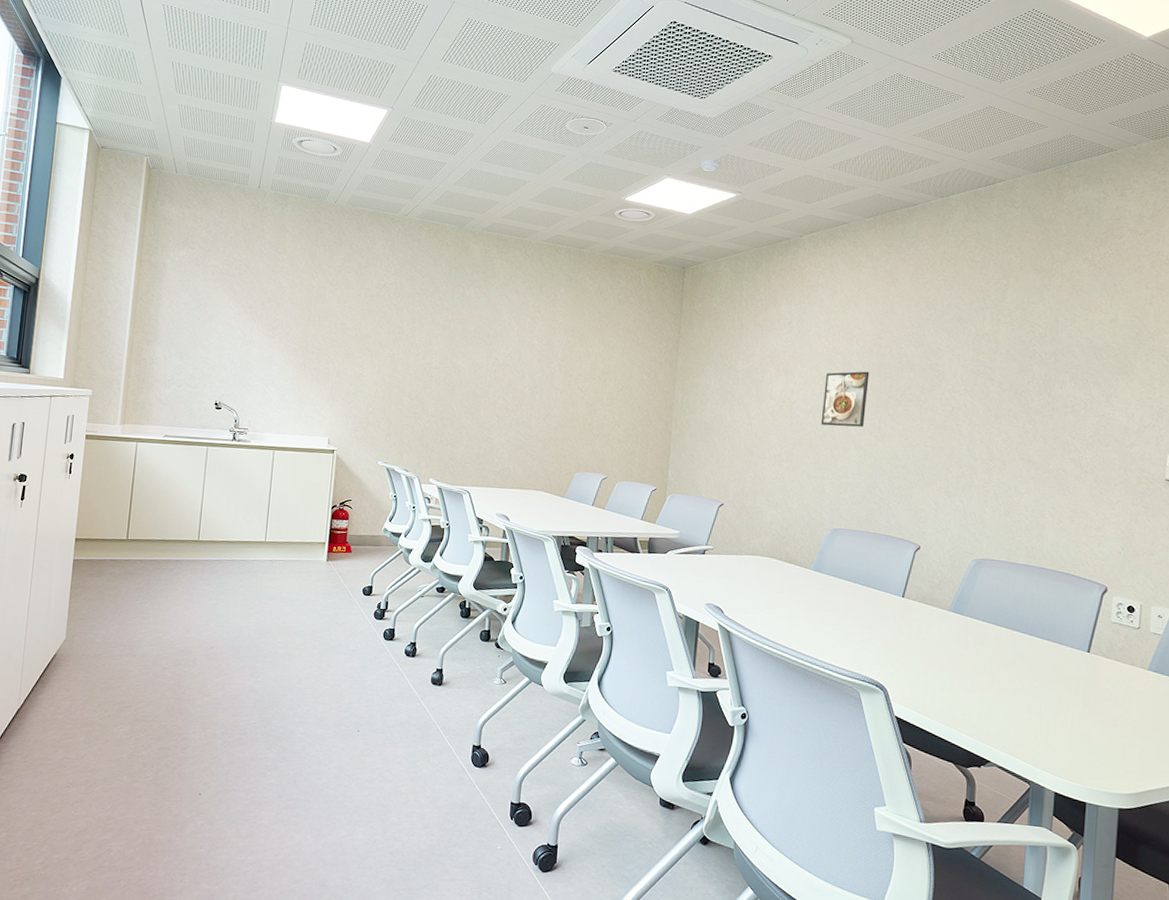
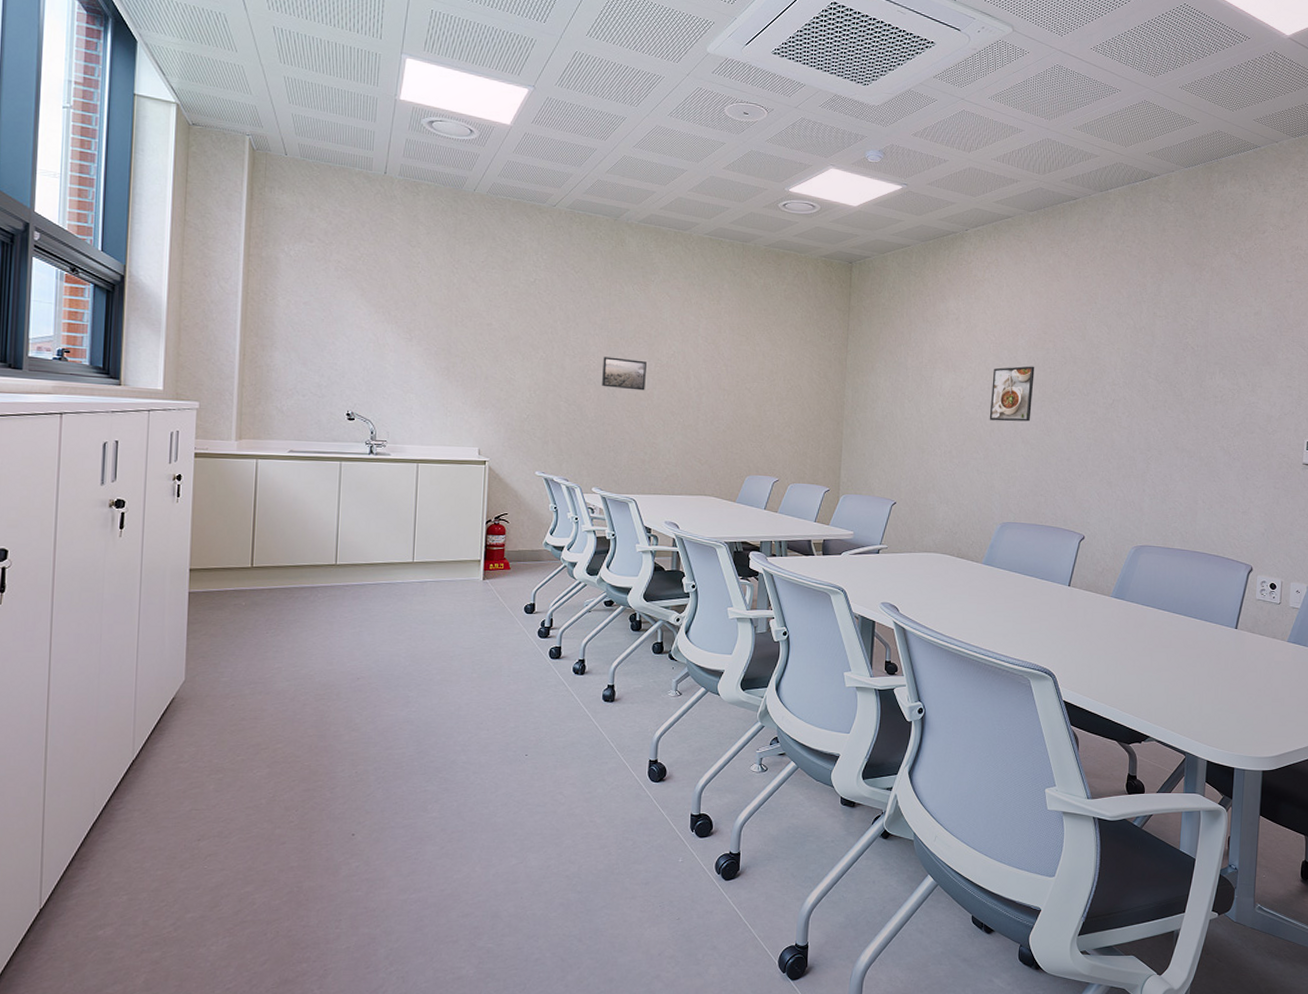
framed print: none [442,355,485,388] -> present [602,357,647,391]

